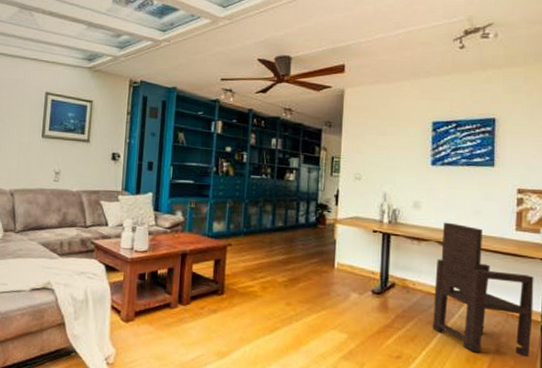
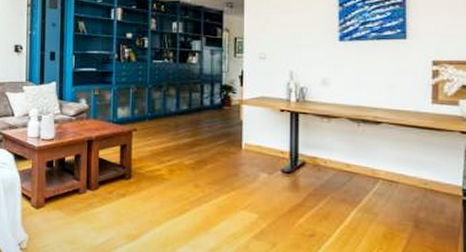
armchair: present [432,222,534,358] -> none [345,98,453,233]

